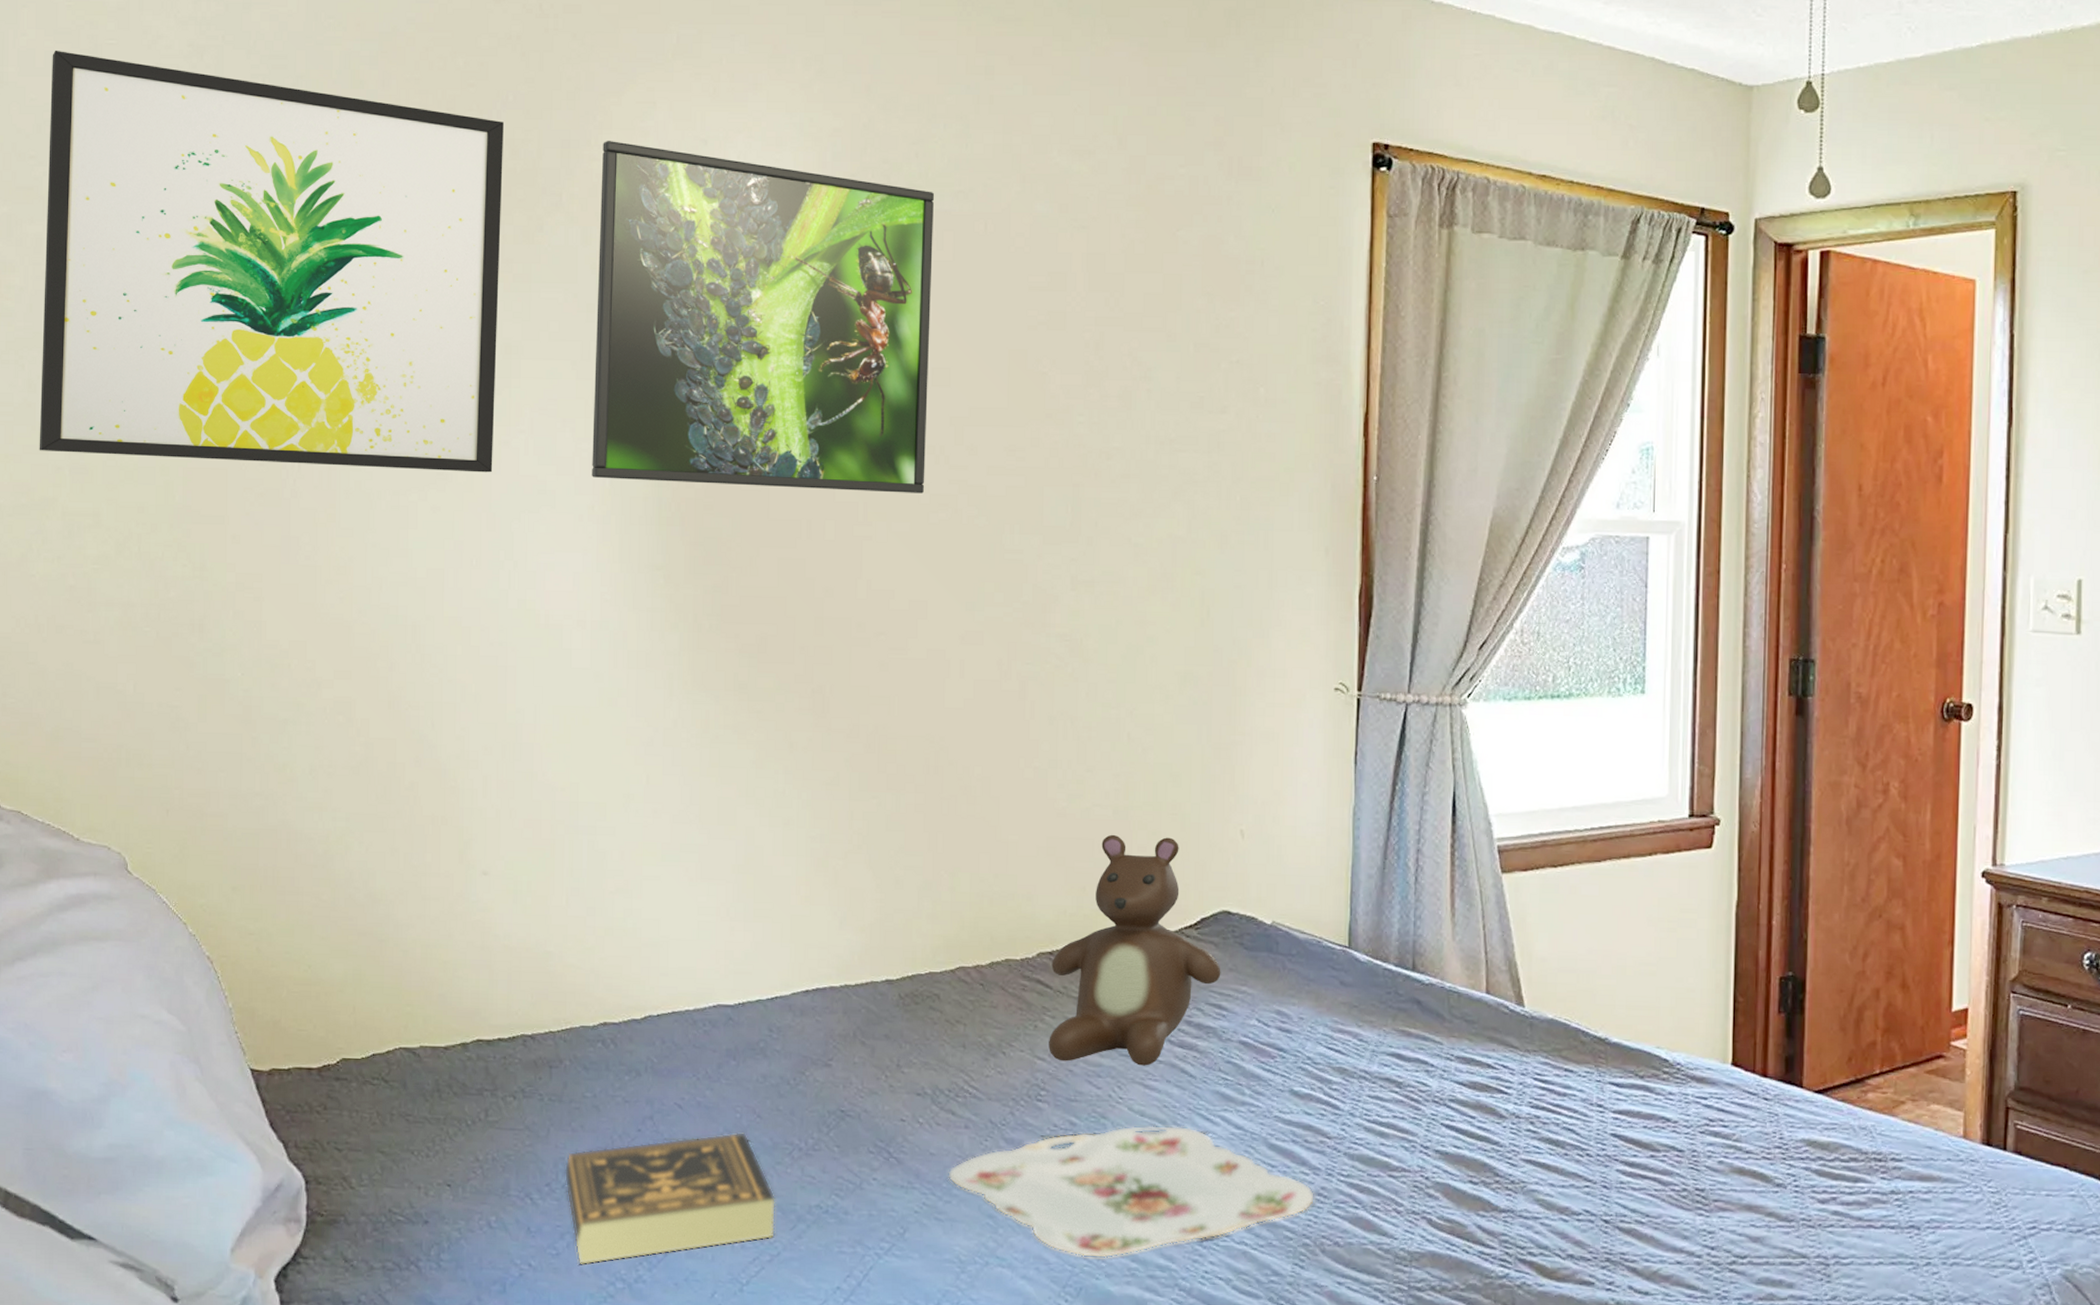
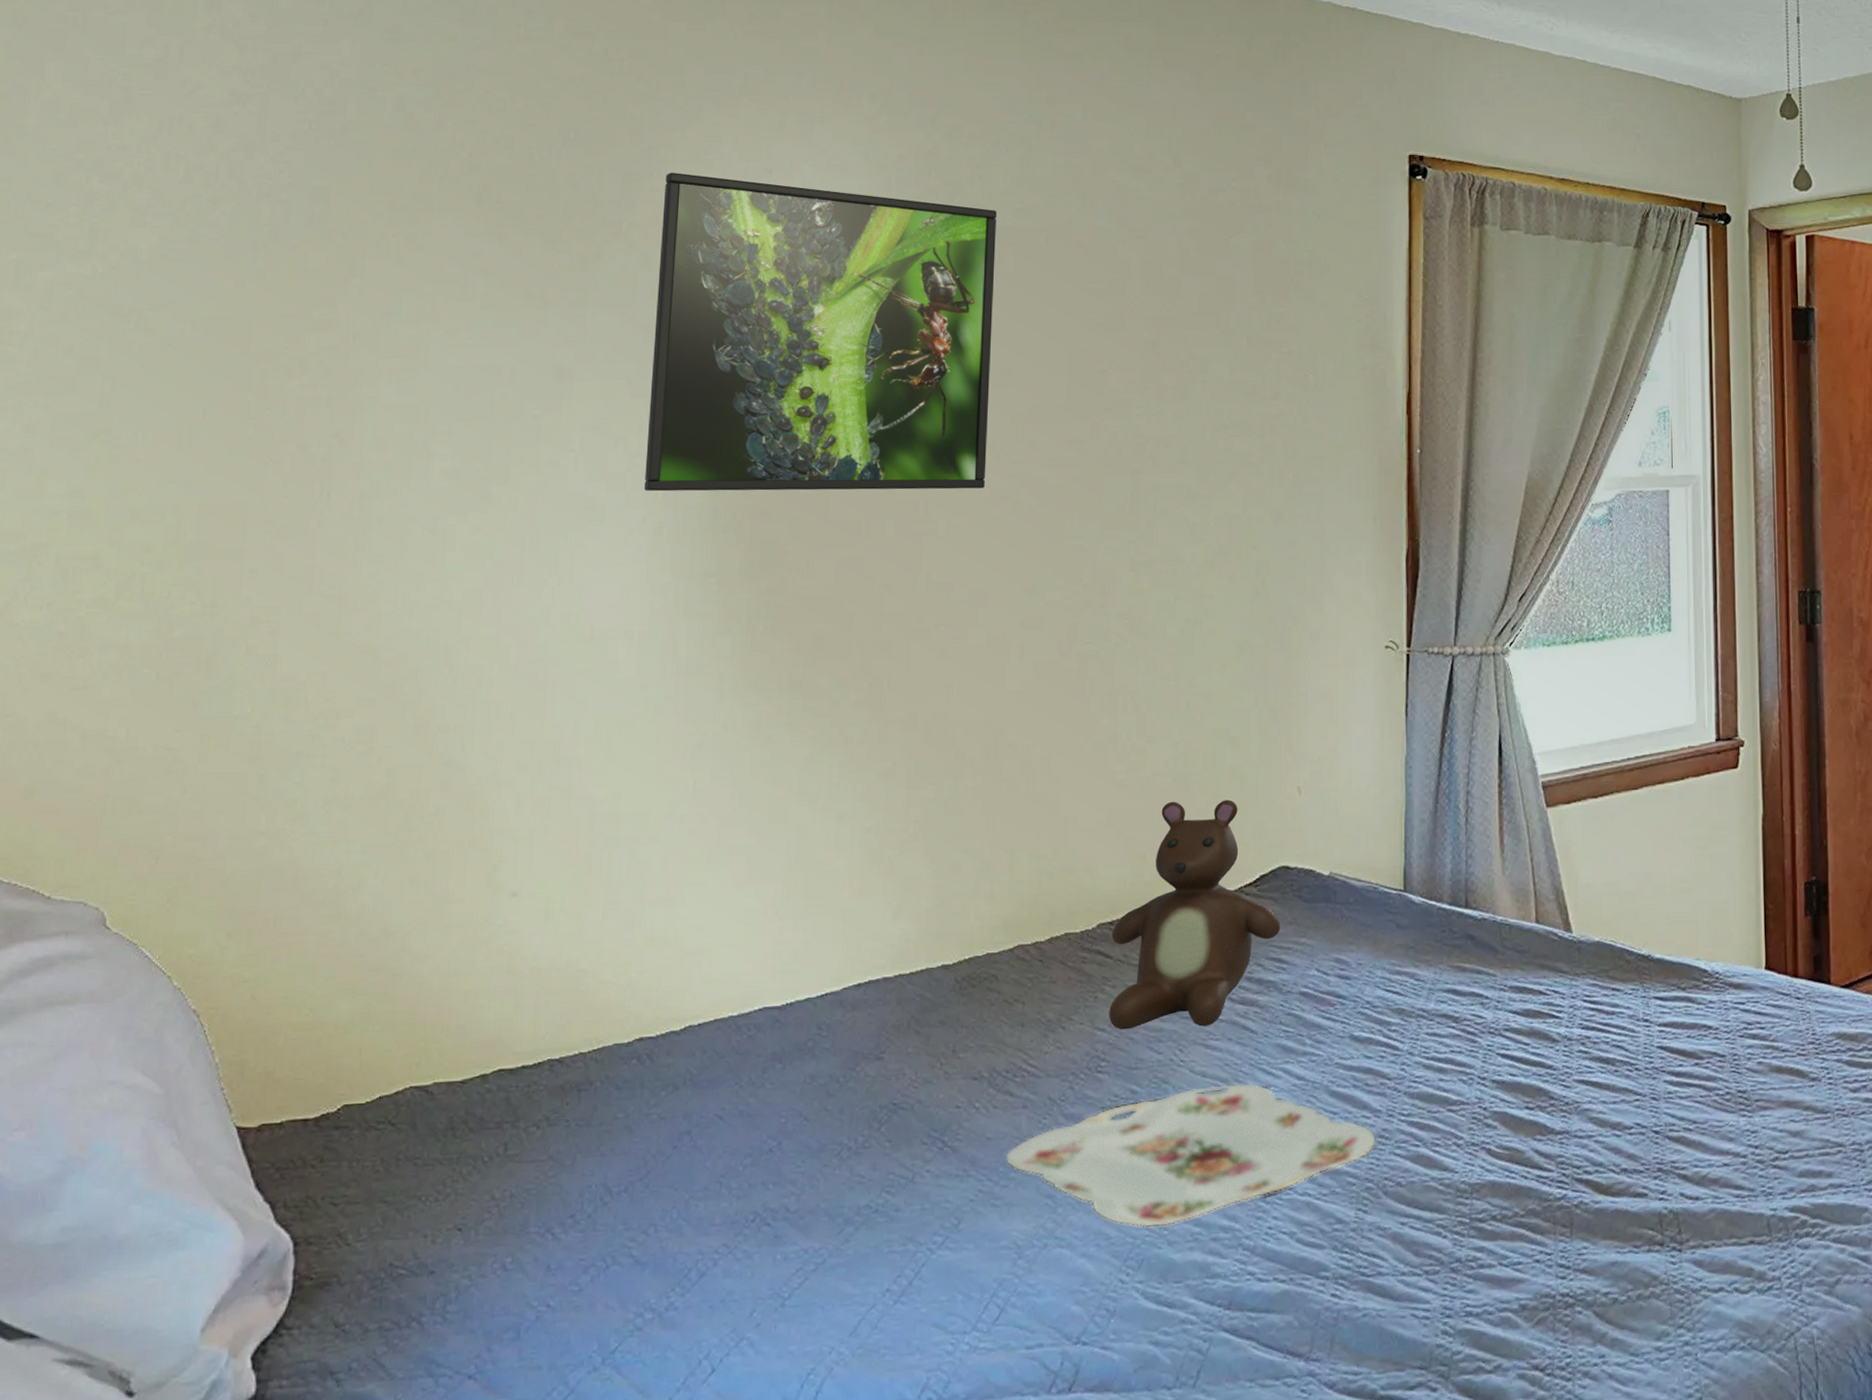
wall art: present [39,50,504,473] -> none [34,101,564,496]
book: present [564,1131,776,1265] -> none [590,1137,823,1299]

